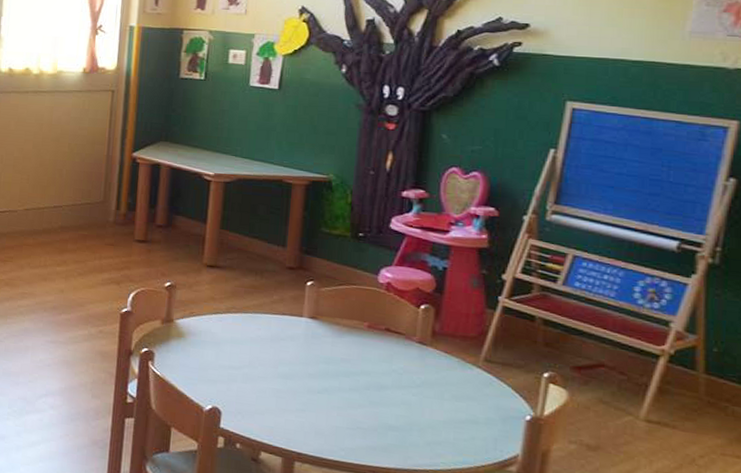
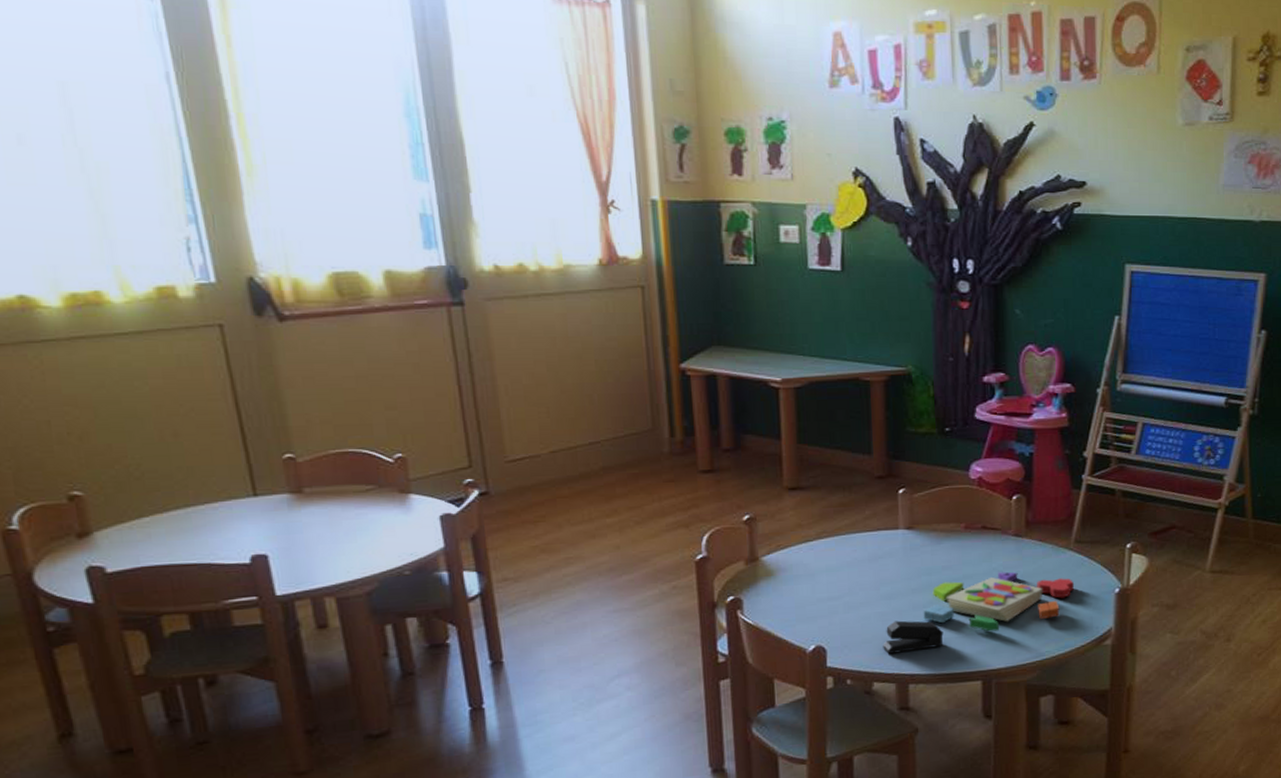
stapler: none [274,399,335,434] -> present [883,620,943,654]
pattern blocks set: none [317,373,480,431] -> present [923,571,1075,632]

